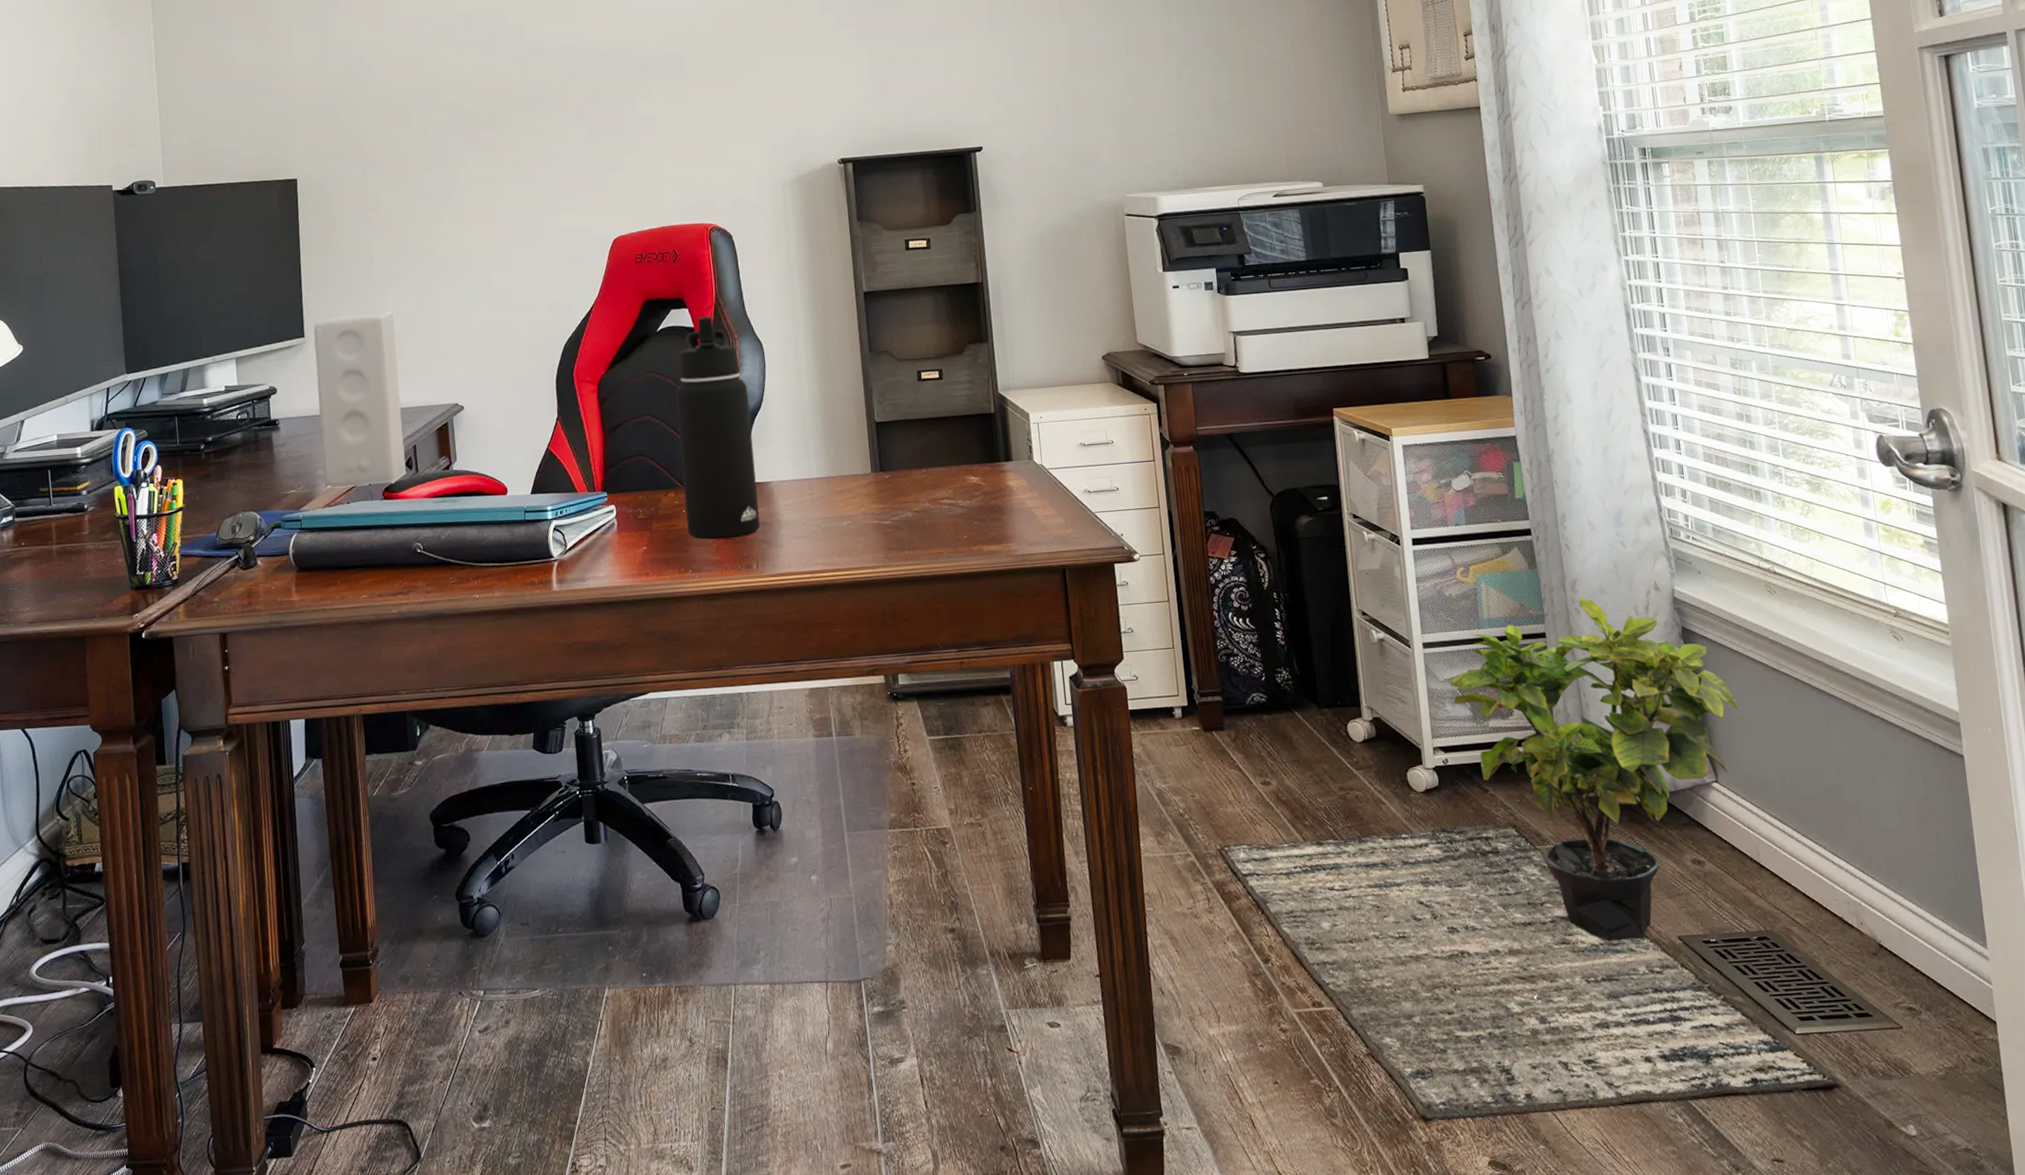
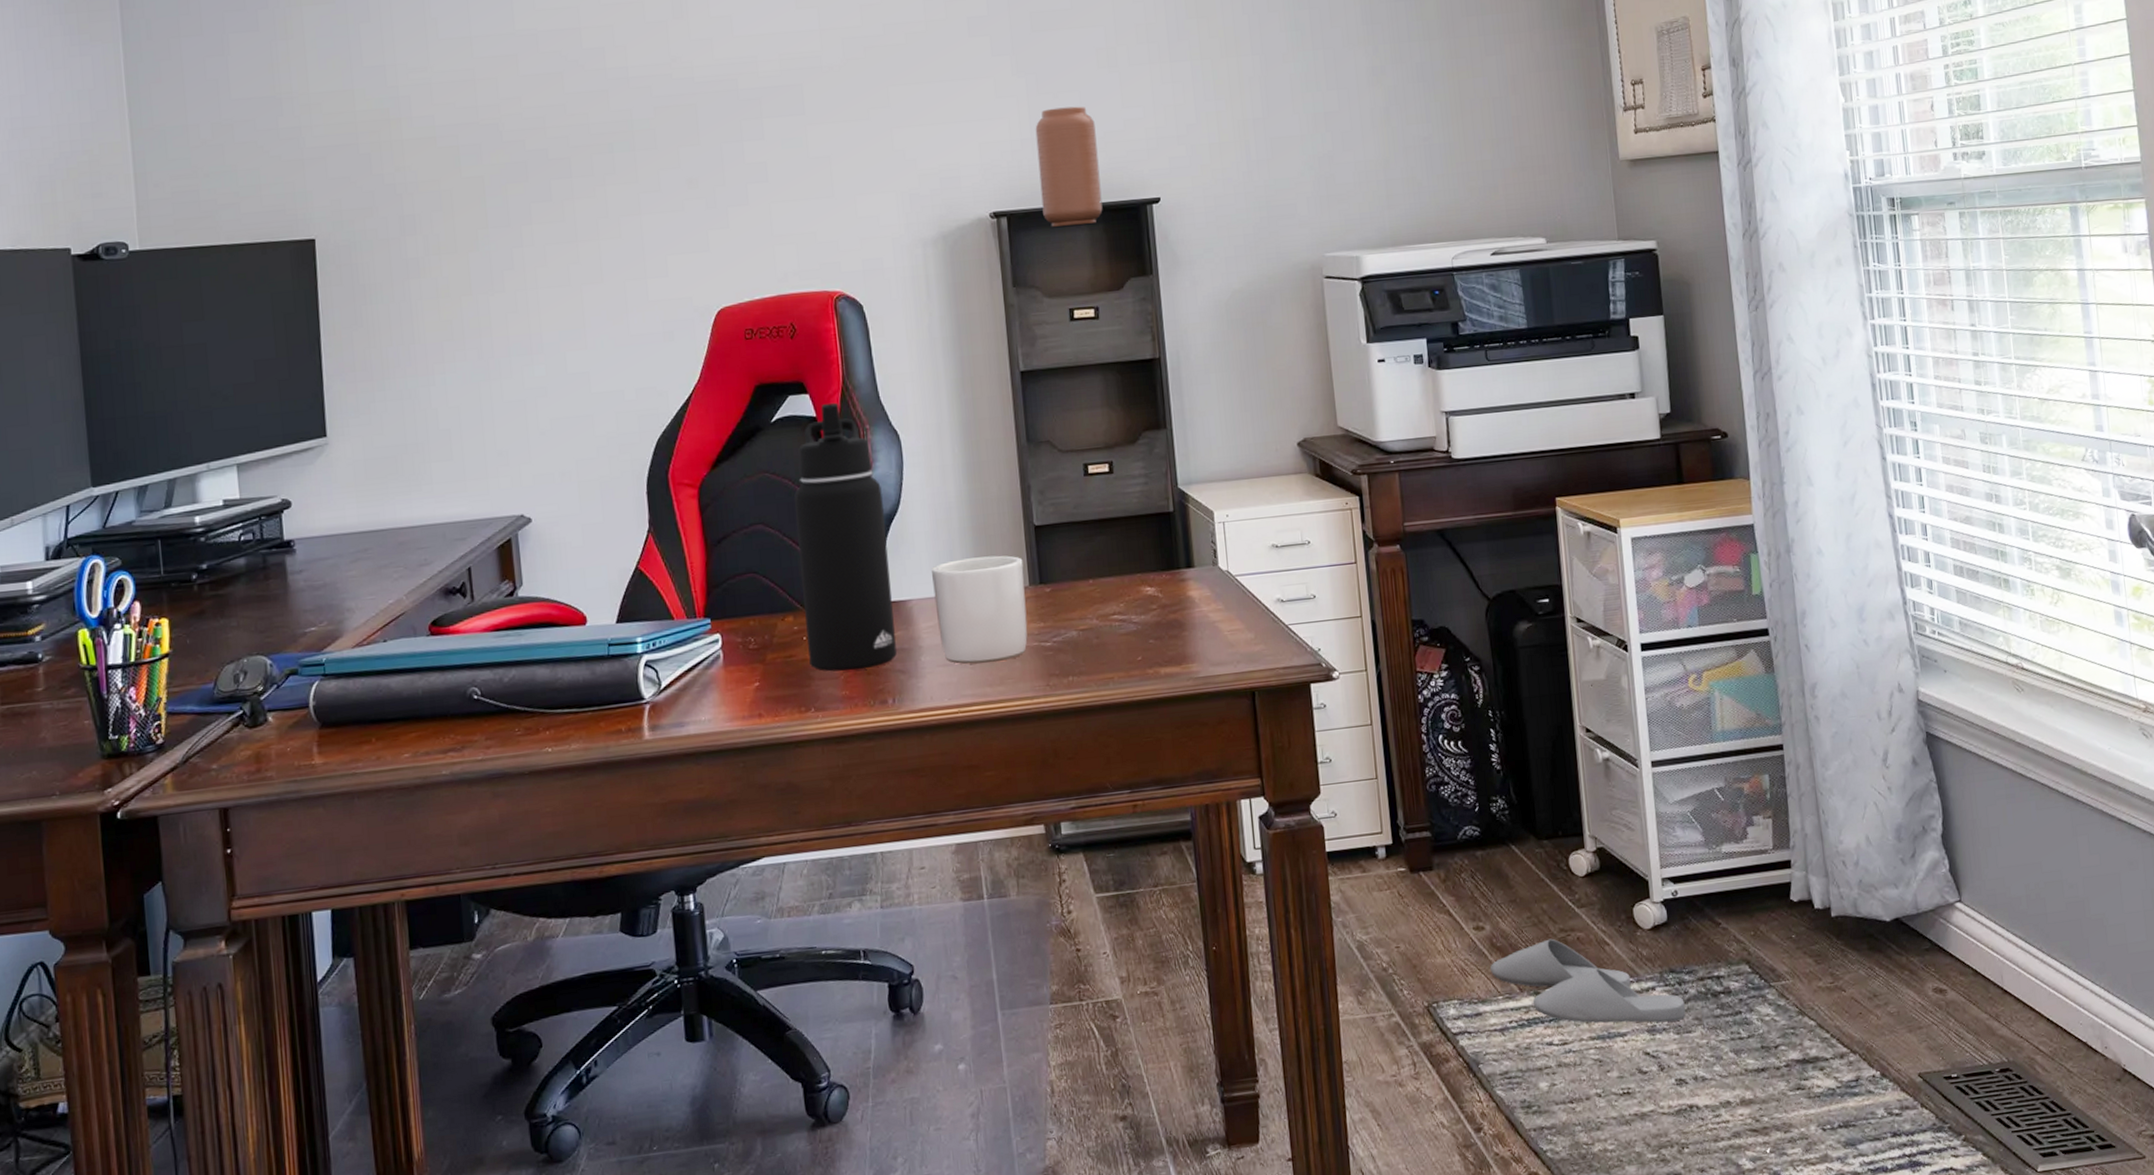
speaker: present [313,311,406,489] -> none [338,402,459,625]
mug: none [789,446,870,538] -> present [932,555,1028,665]
vase: none [876,70,934,172] -> present [1035,106,1103,228]
slippers: none [1277,796,1457,876] -> present [1490,938,1686,1023]
potted plant: present [1449,597,1739,942] -> none [1680,703,1984,1084]

